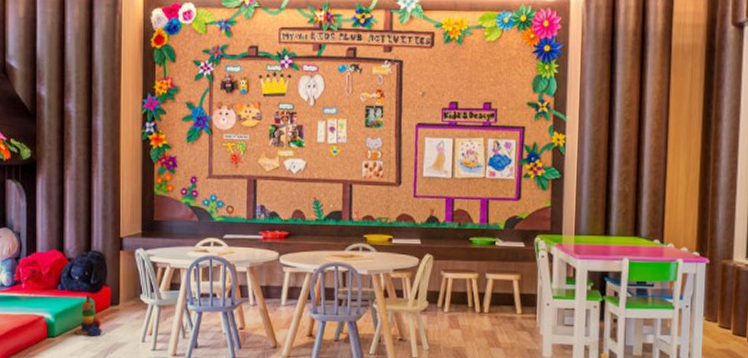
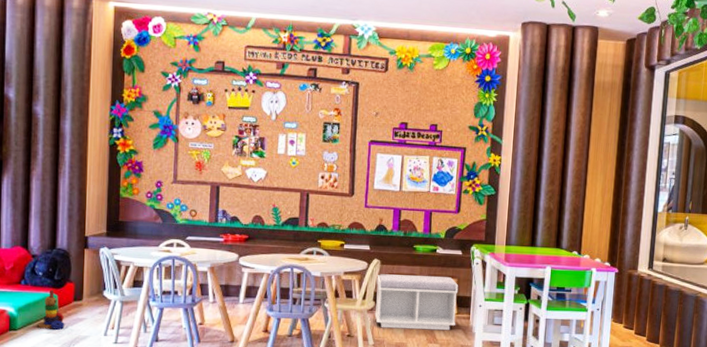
bench: none [428,270,522,333] -> present [374,274,459,331]

